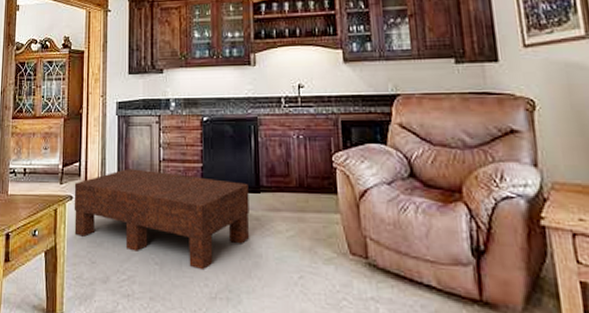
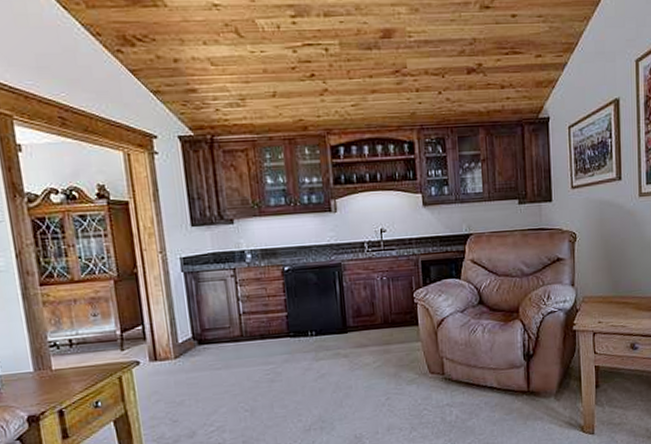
coffee table: present [74,169,249,271] -> none [139,325,339,409]

